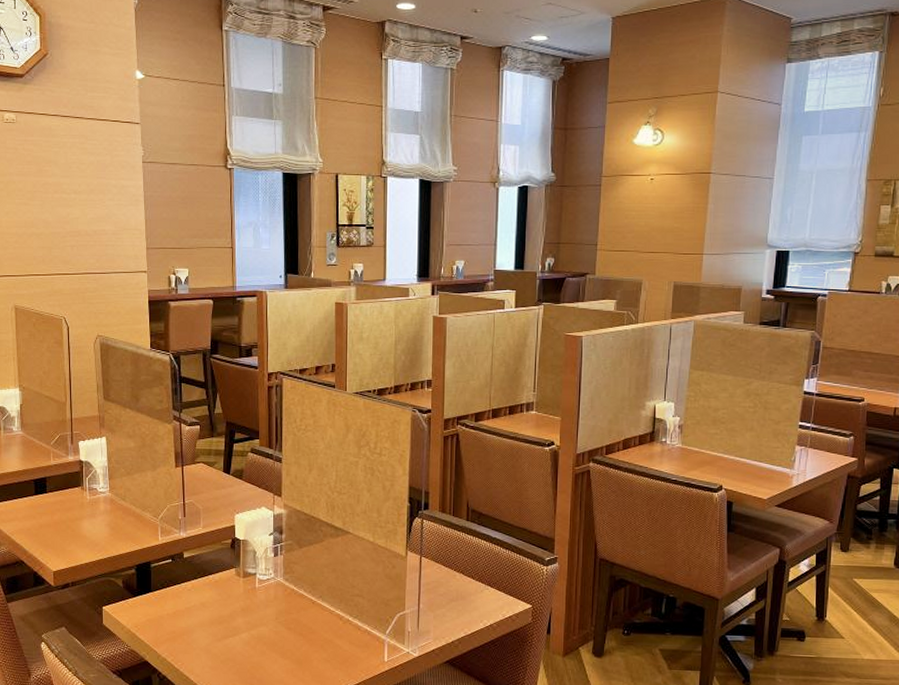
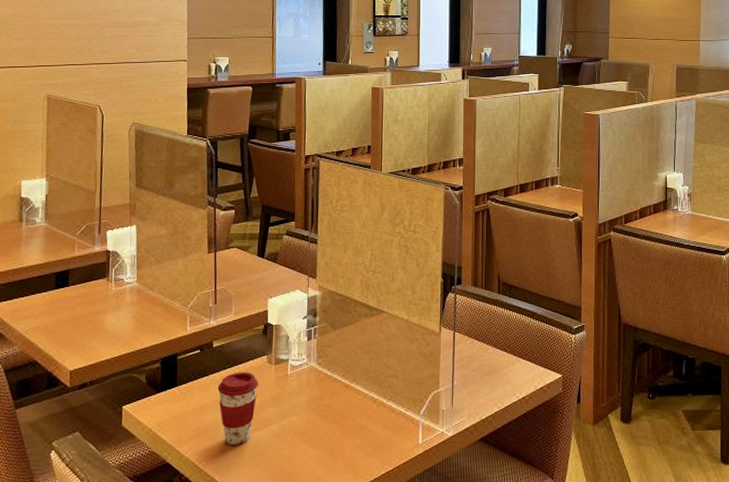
coffee cup: none [189,582,228,650] -> present [217,372,258,445]

